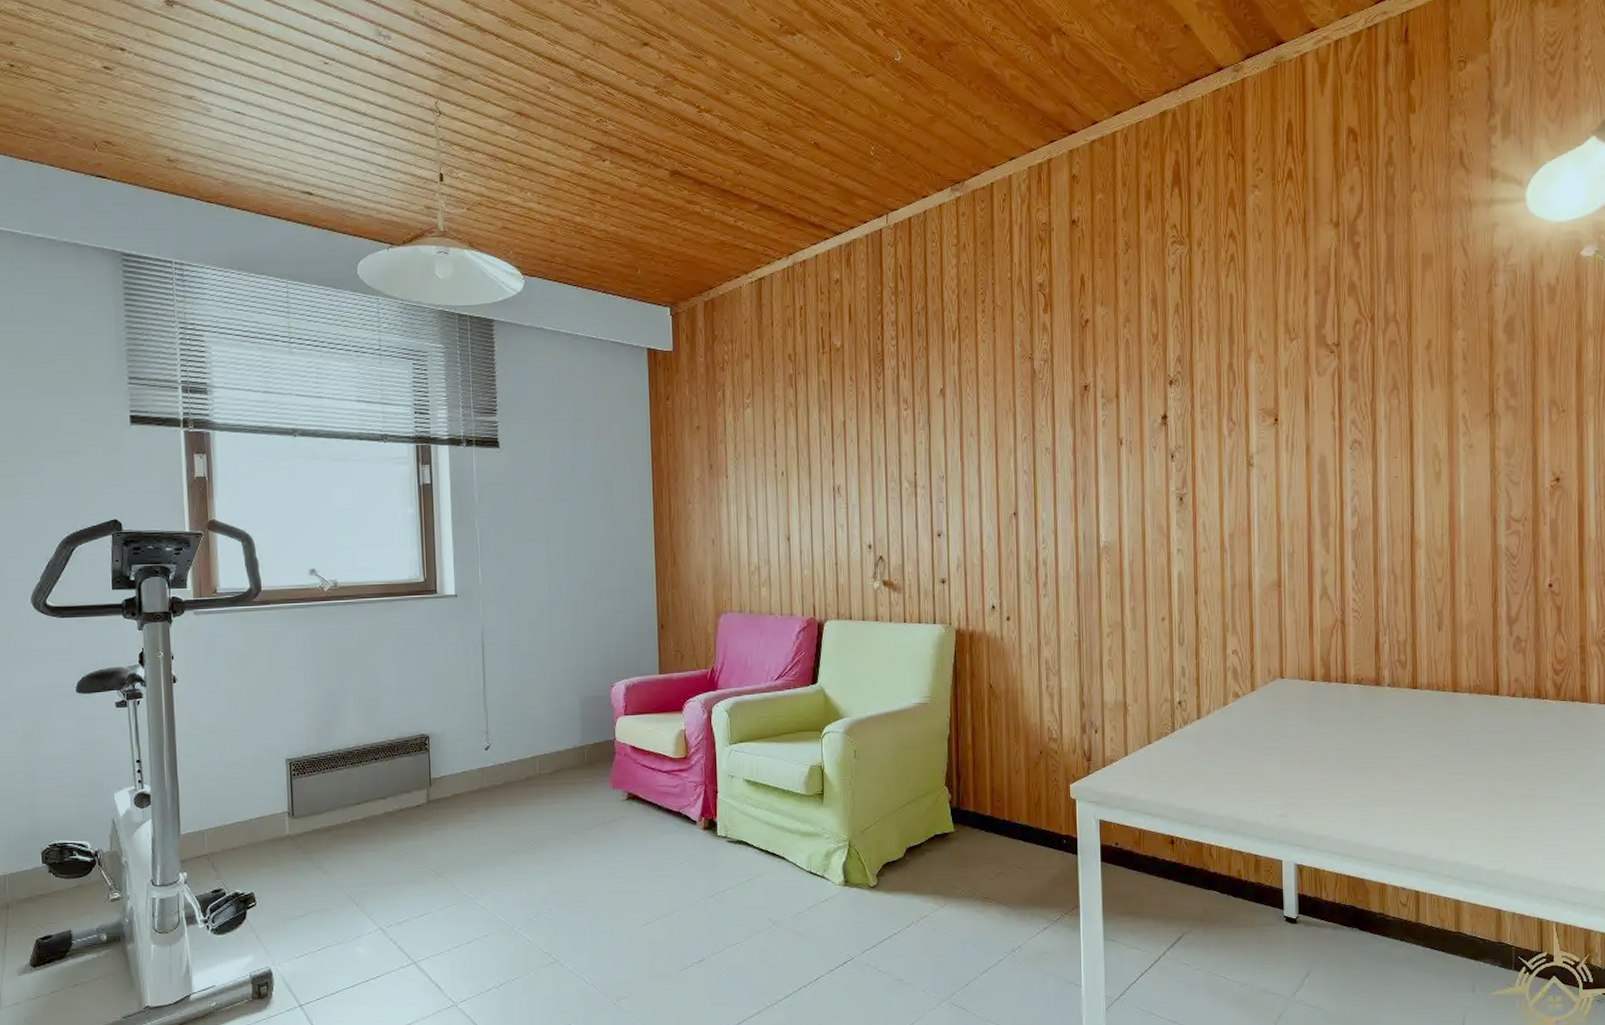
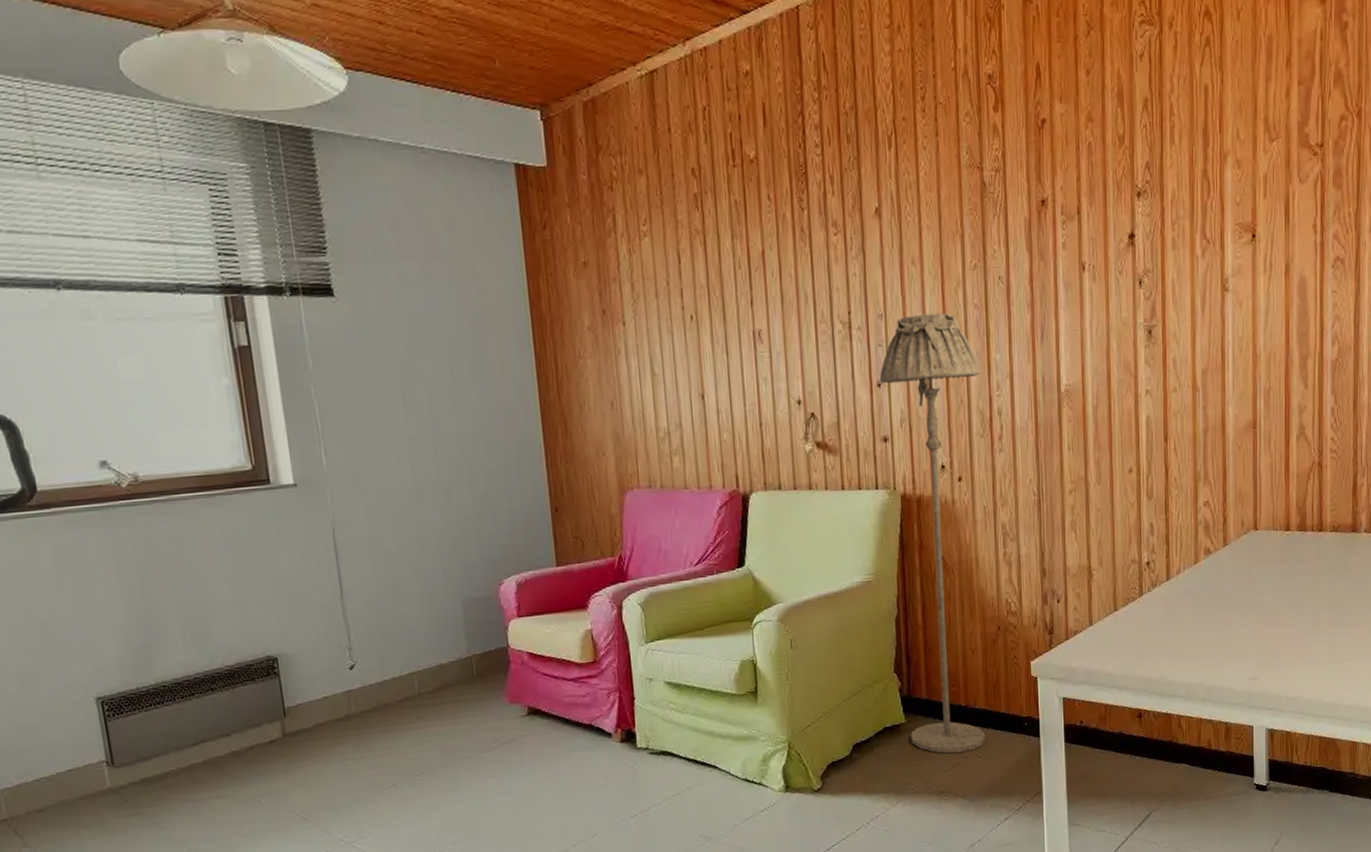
floor lamp: none [940,476,1029,863] -> present [880,312,986,754]

